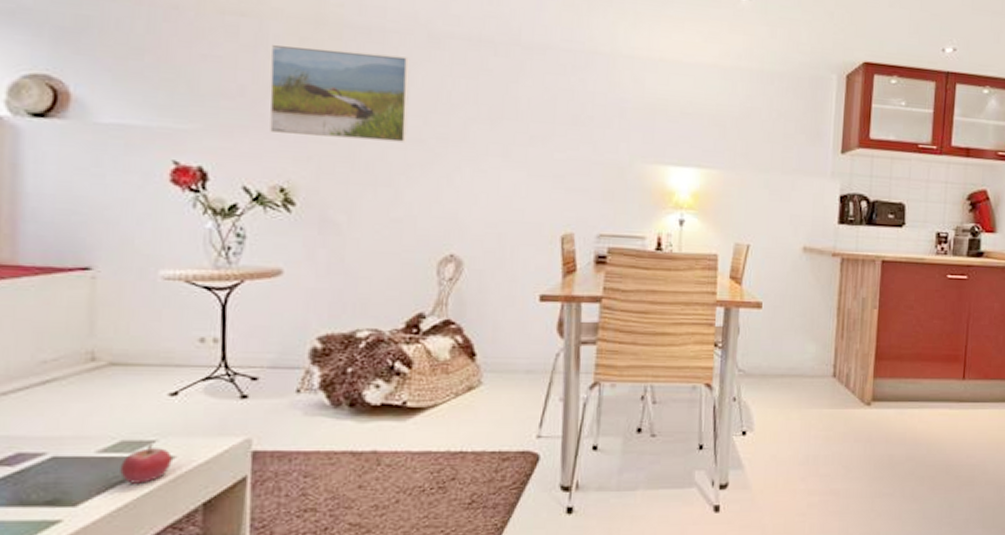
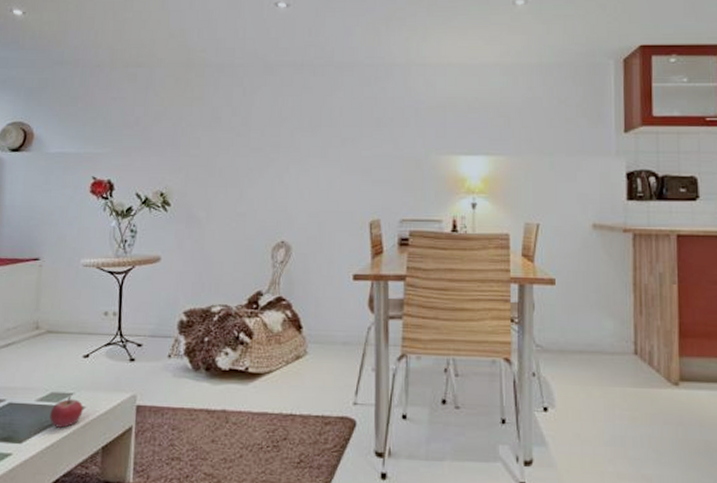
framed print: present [269,44,410,143] -> none [154,84,251,152]

